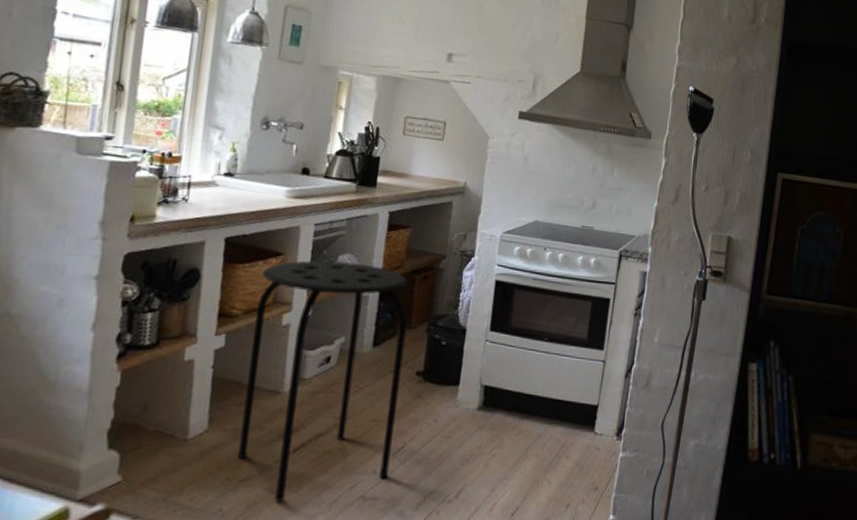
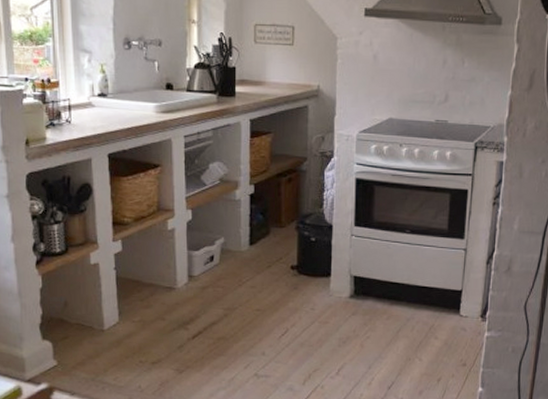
stool: present [238,260,408,501] -> none [144,169,278,379]

